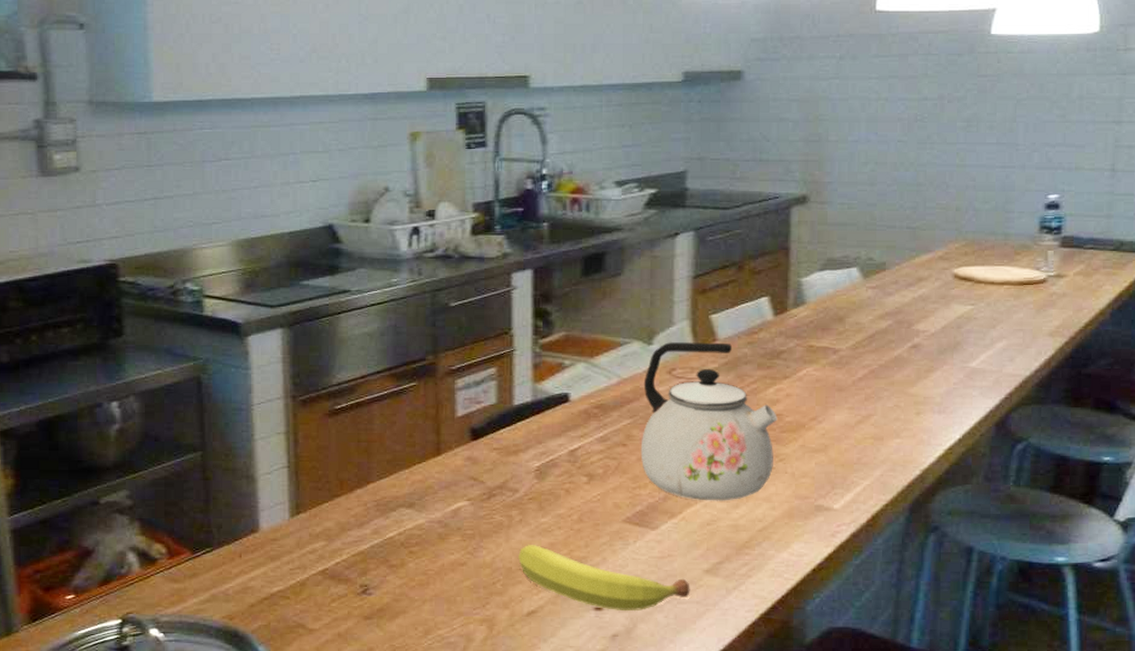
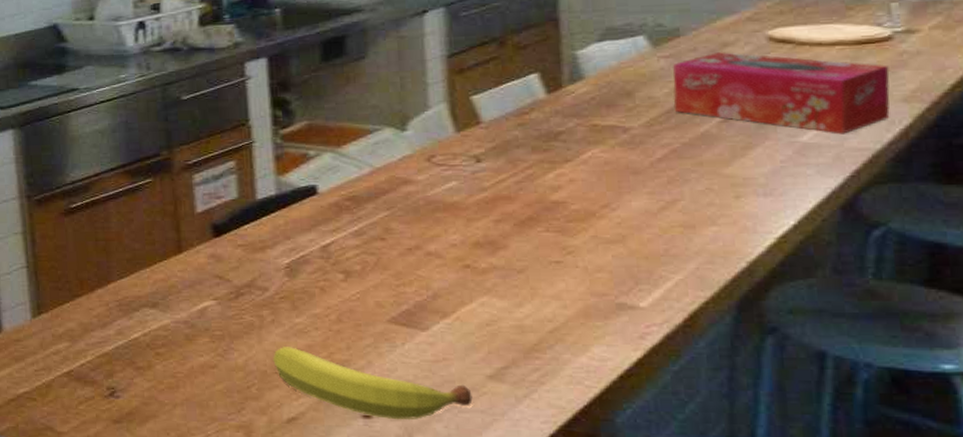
kettle: present [640,342,777,501] -> none [399,125,561,299]
tissue box: none [875,286,1042,362] -> present [672,52,890,134]

